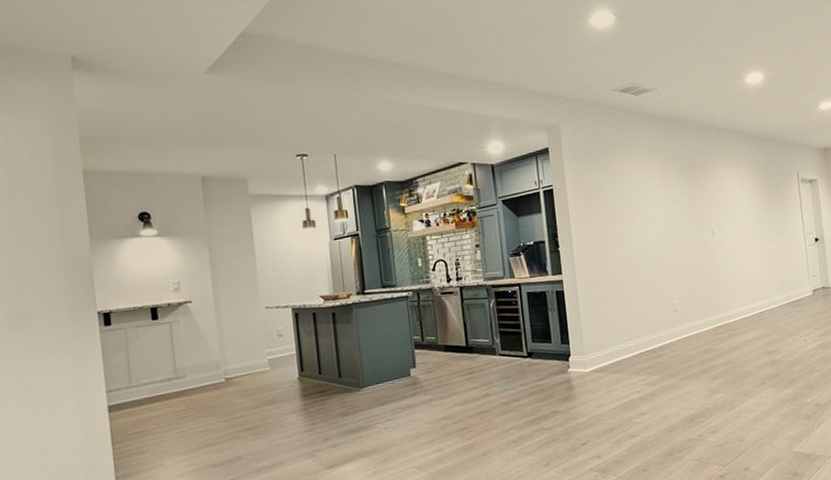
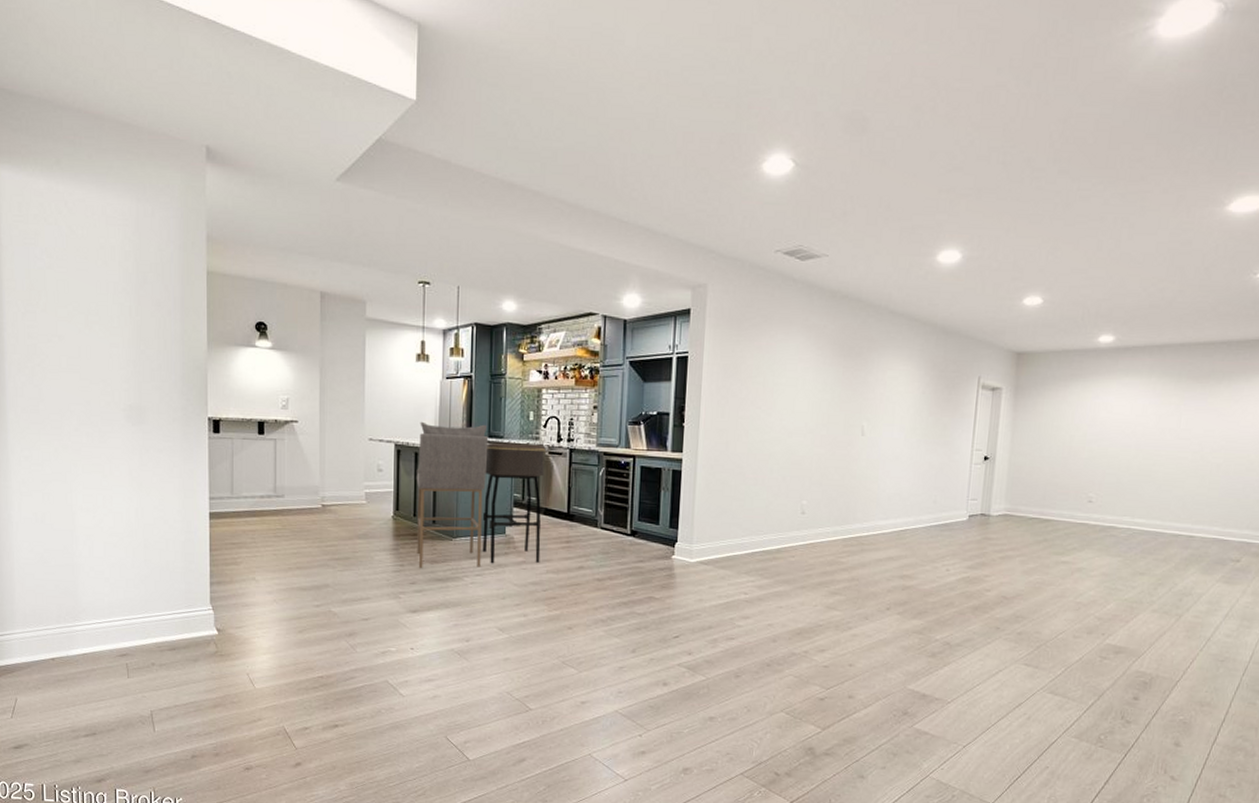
bar stool: none [314,276,391,423] -> present [416,421,489,568]
bar stool: none [381,287,447,407] -> present [482,442,546,564]

